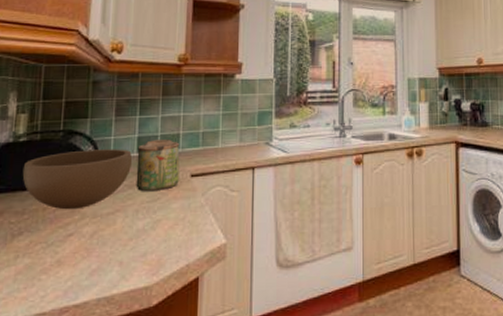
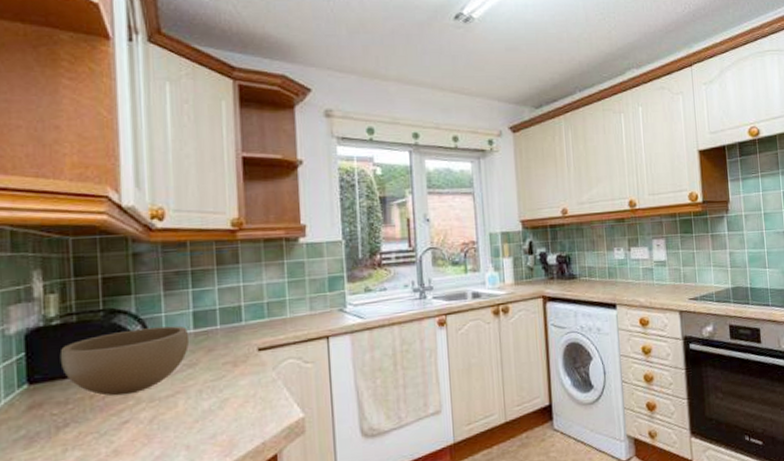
canister: present [136,139,180,192] -> none [194,312,246,370]

